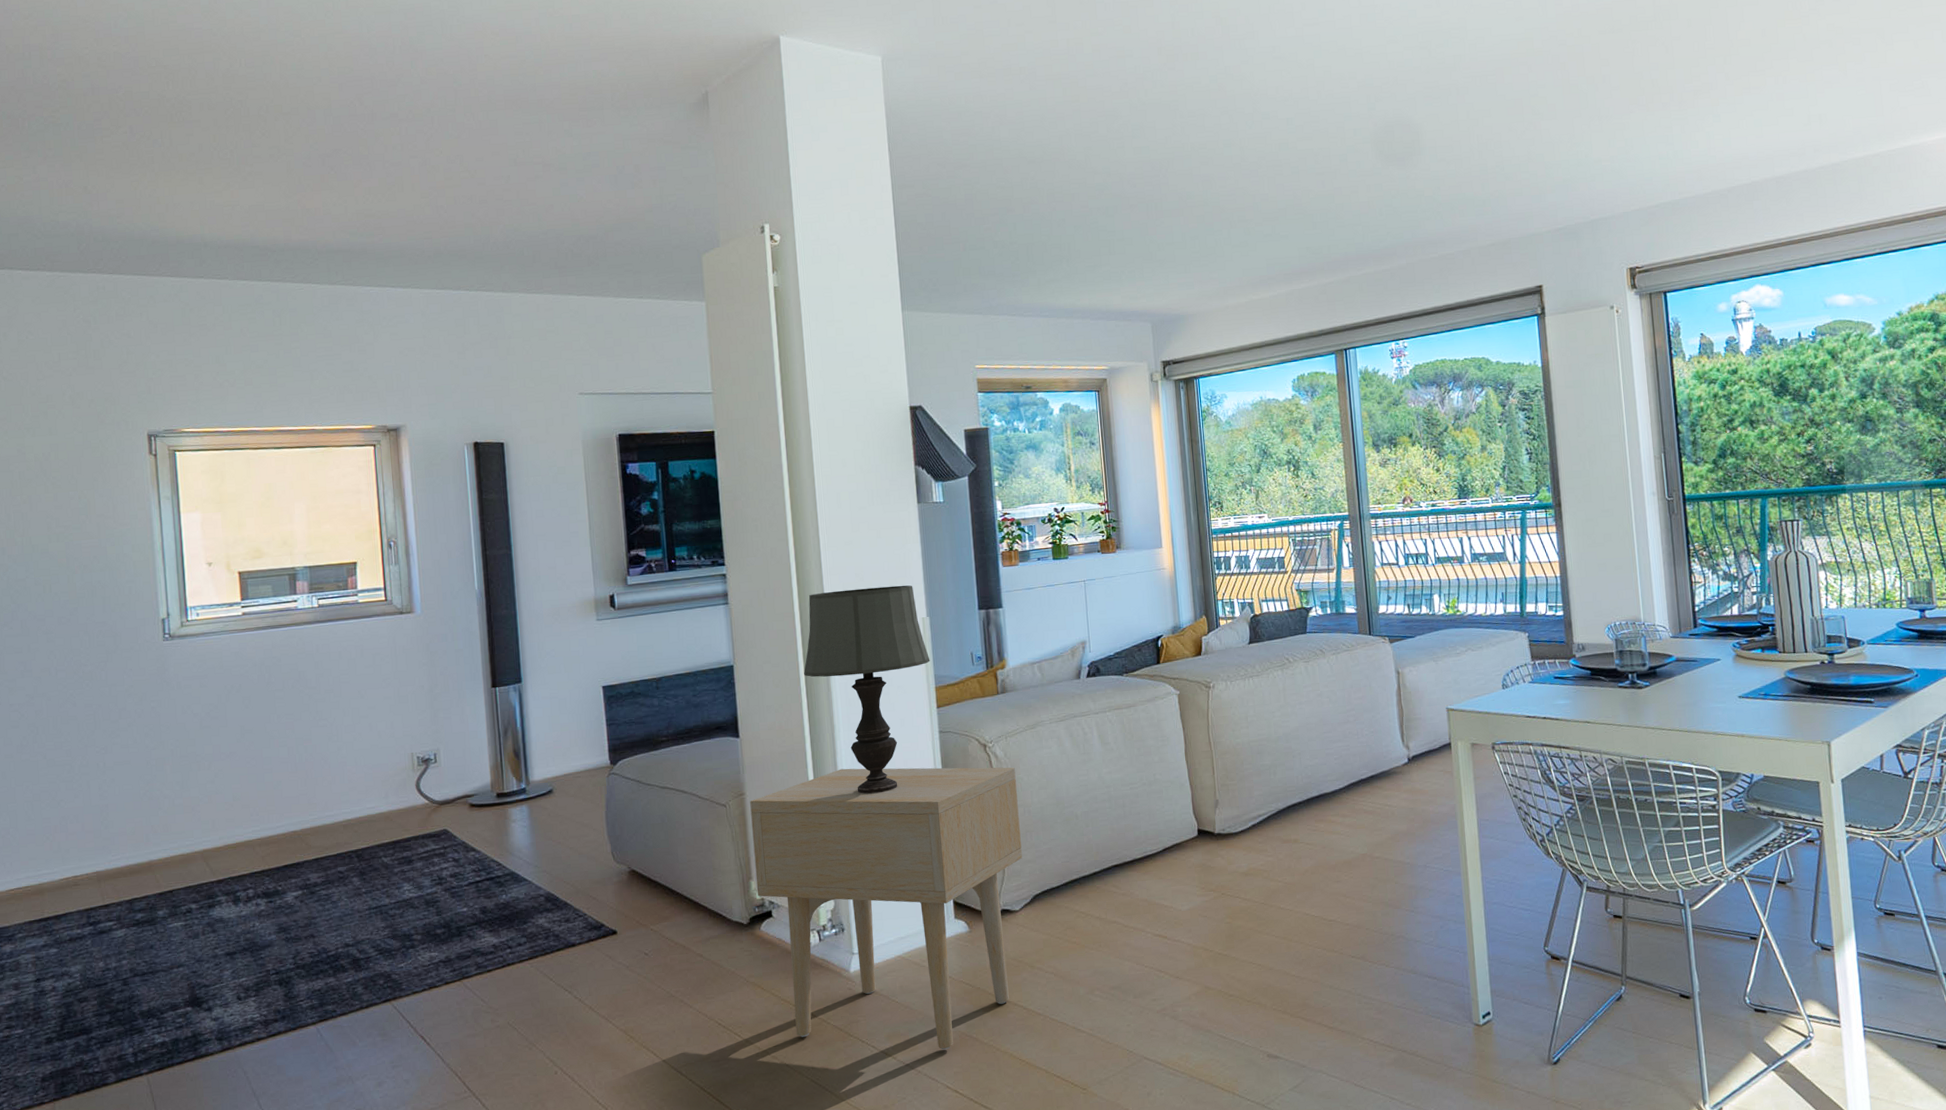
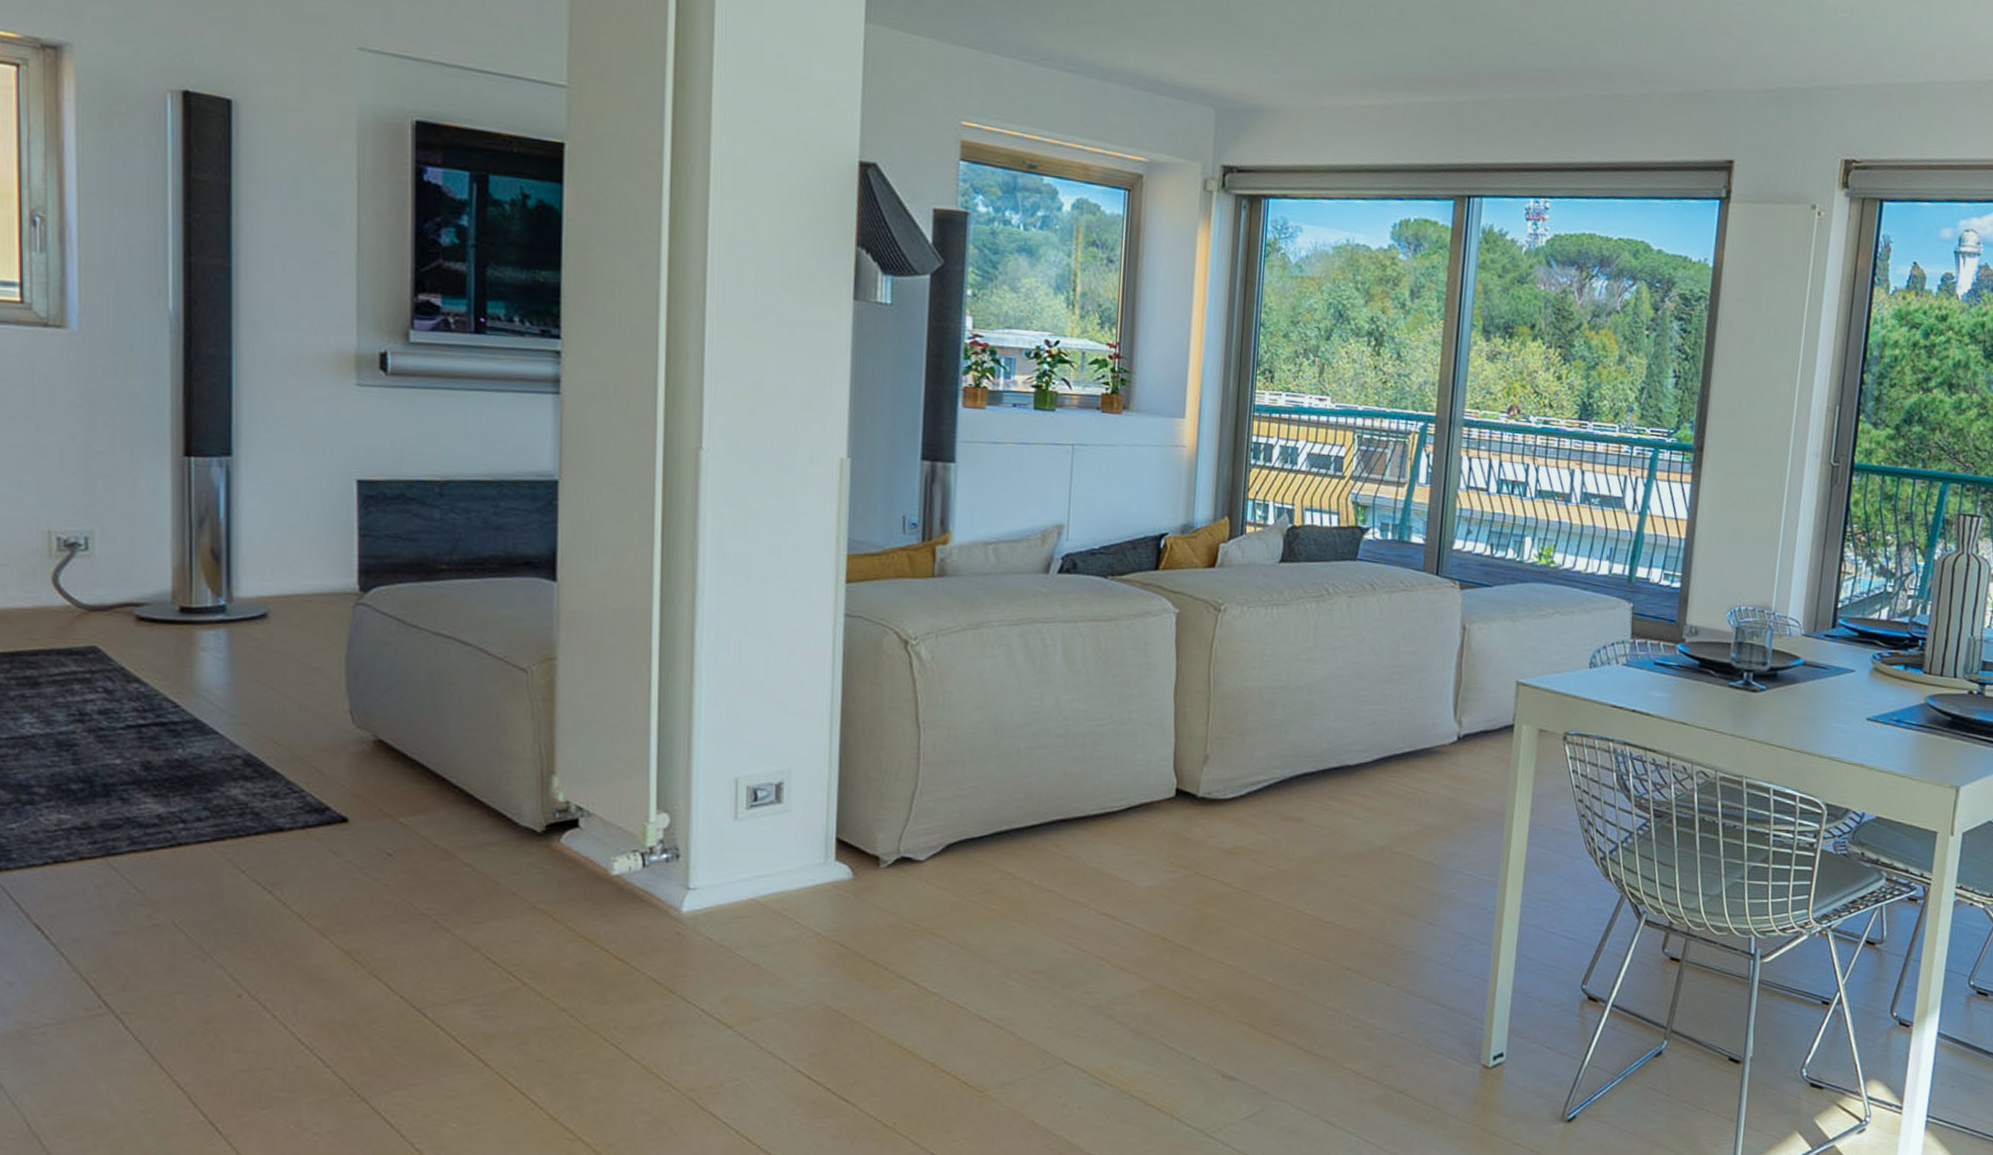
side table: present [750,767,1022,1050] -> none [560,644,944,1025]
table lamp: present [804,585,930,795] -> none [661,399,845,685]

